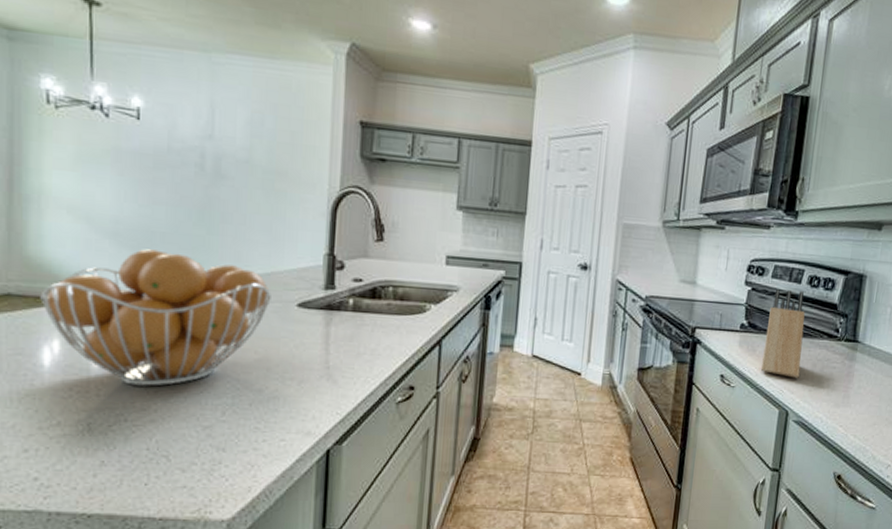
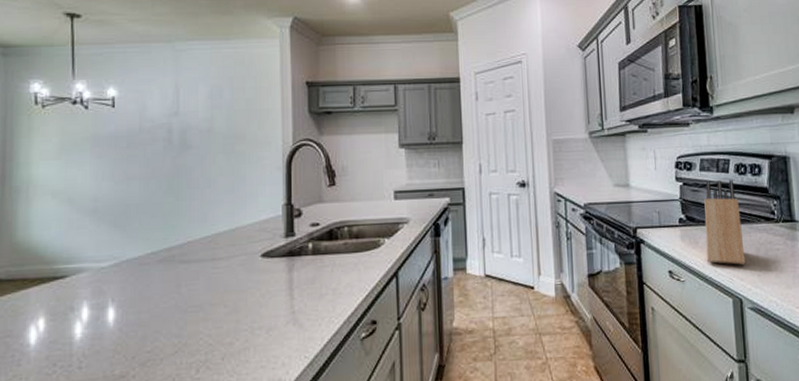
fruit basket: present [40,249,271,387] -> none [27,221,237,354]

